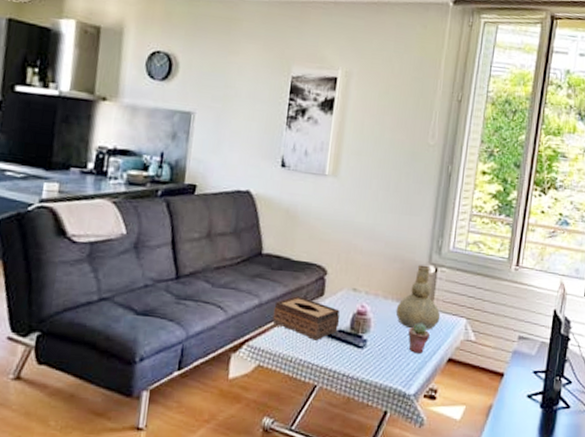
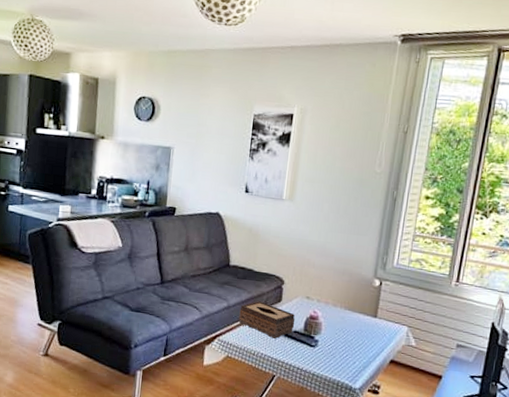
vase: present [395,265,441,330] -> none [343,278,384,335]
potted succulent: present [408,323,430,353] -> none [354,328,374,354]

